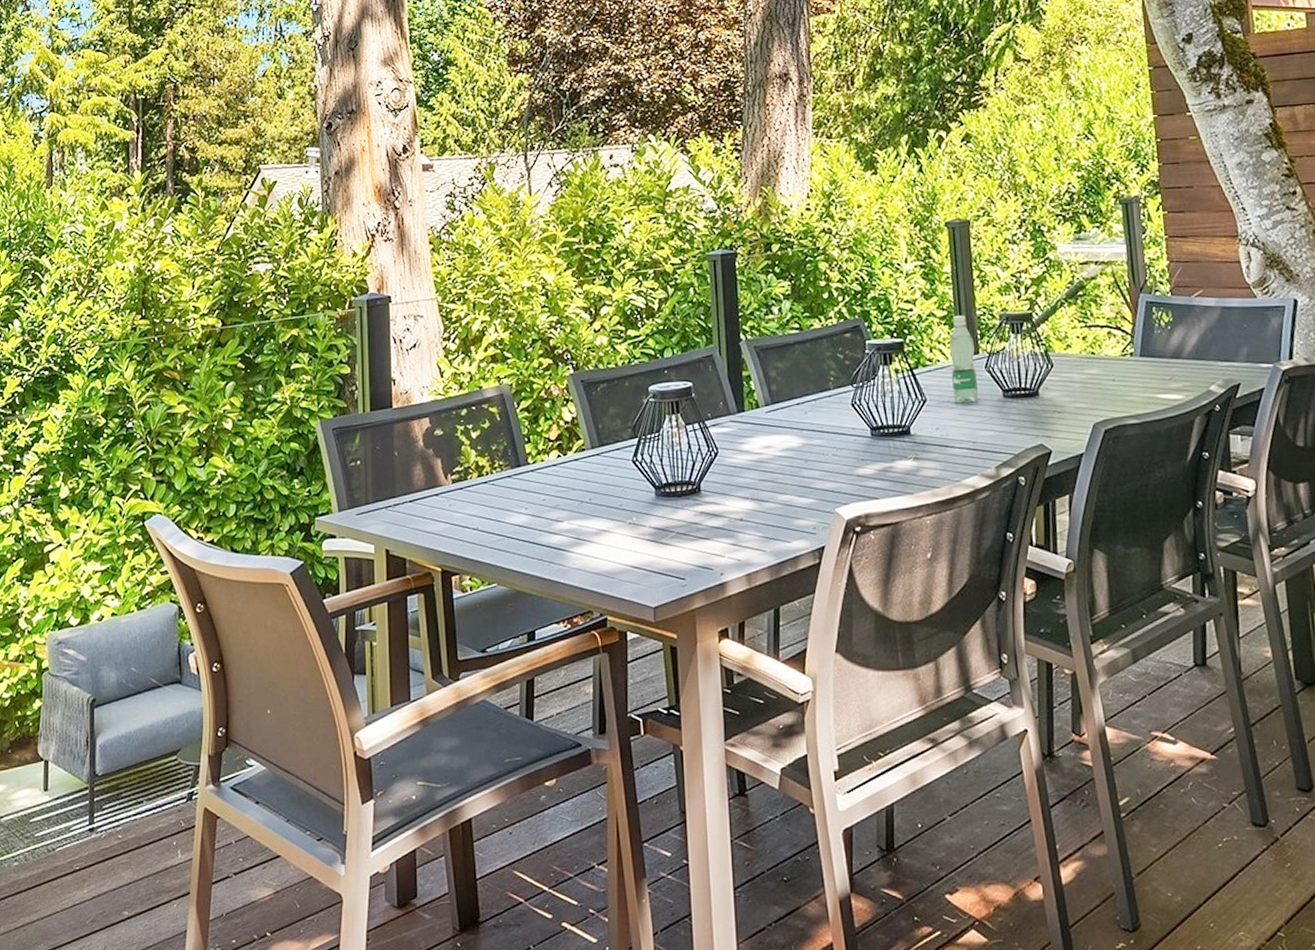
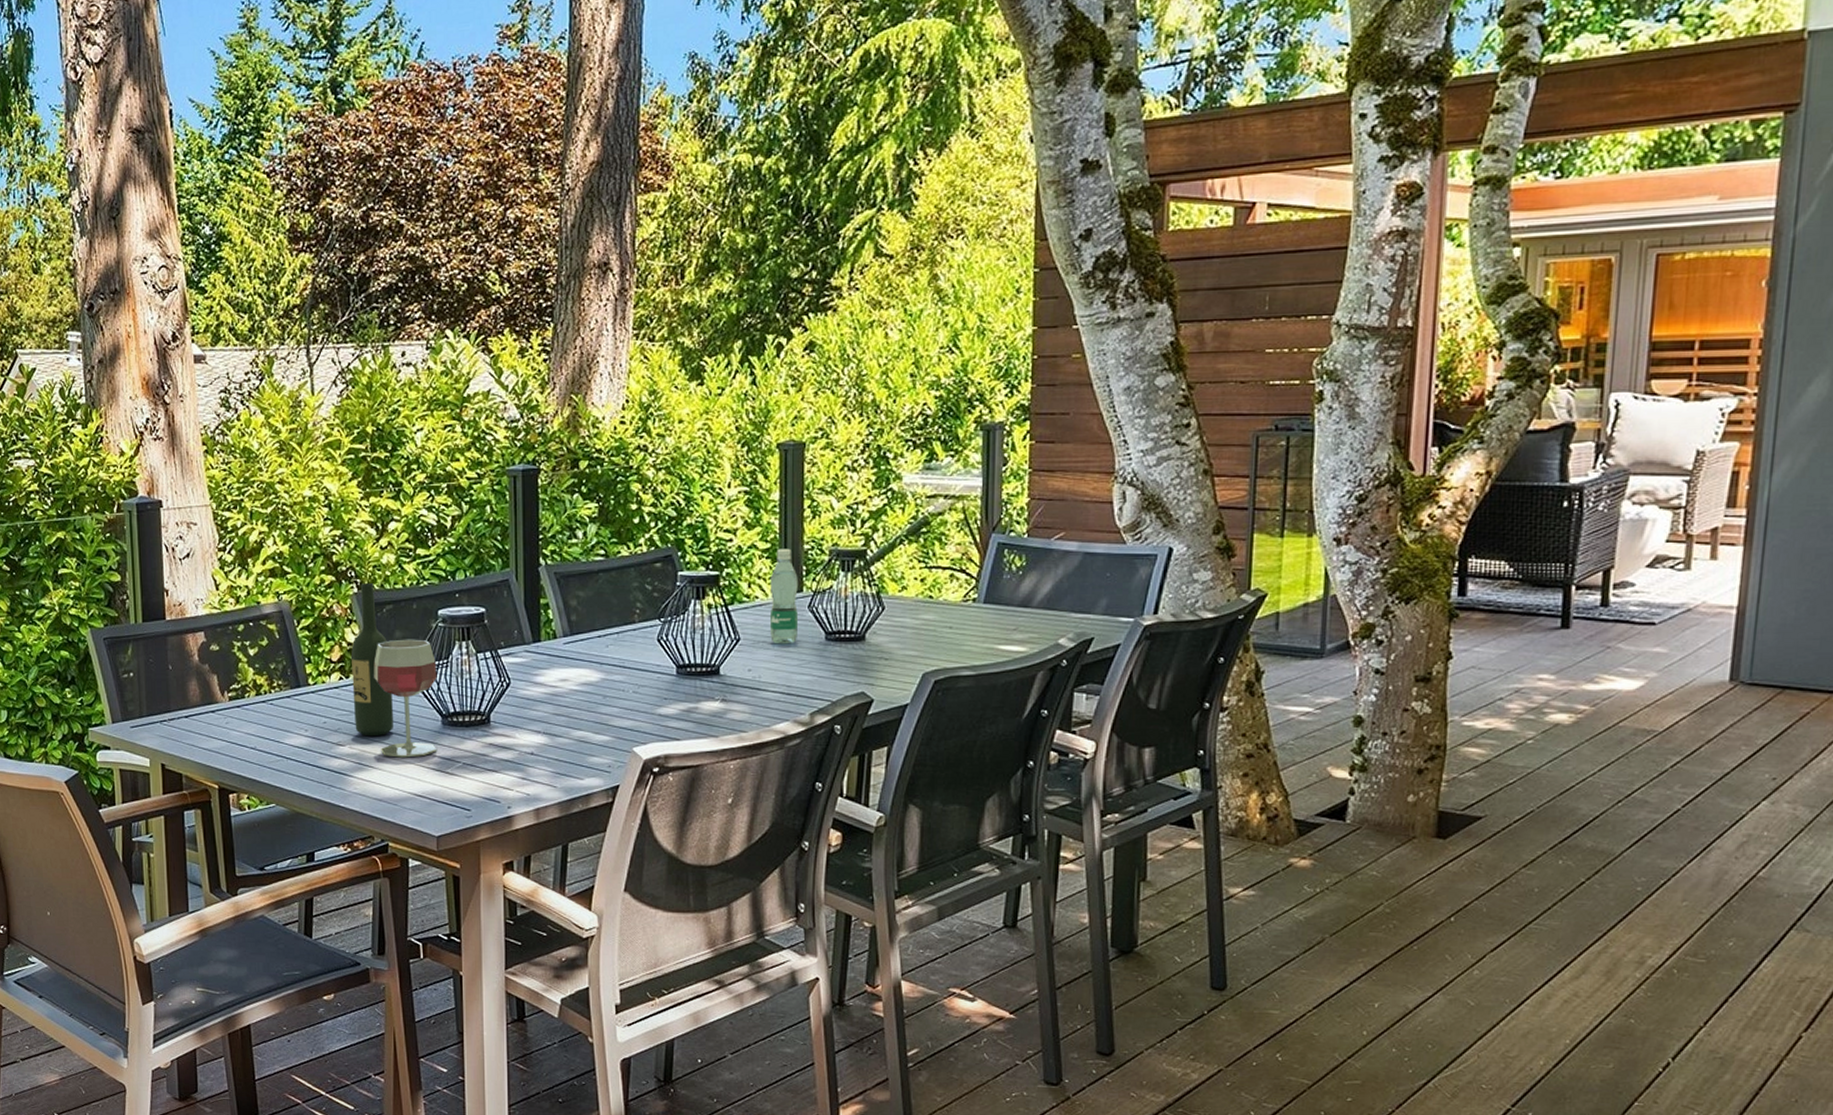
wine bottle: none [568,364,610,512] -> present [351,583,394,737]
wineglass: none [589,415,652,531] -> present [374,639,438,758]

